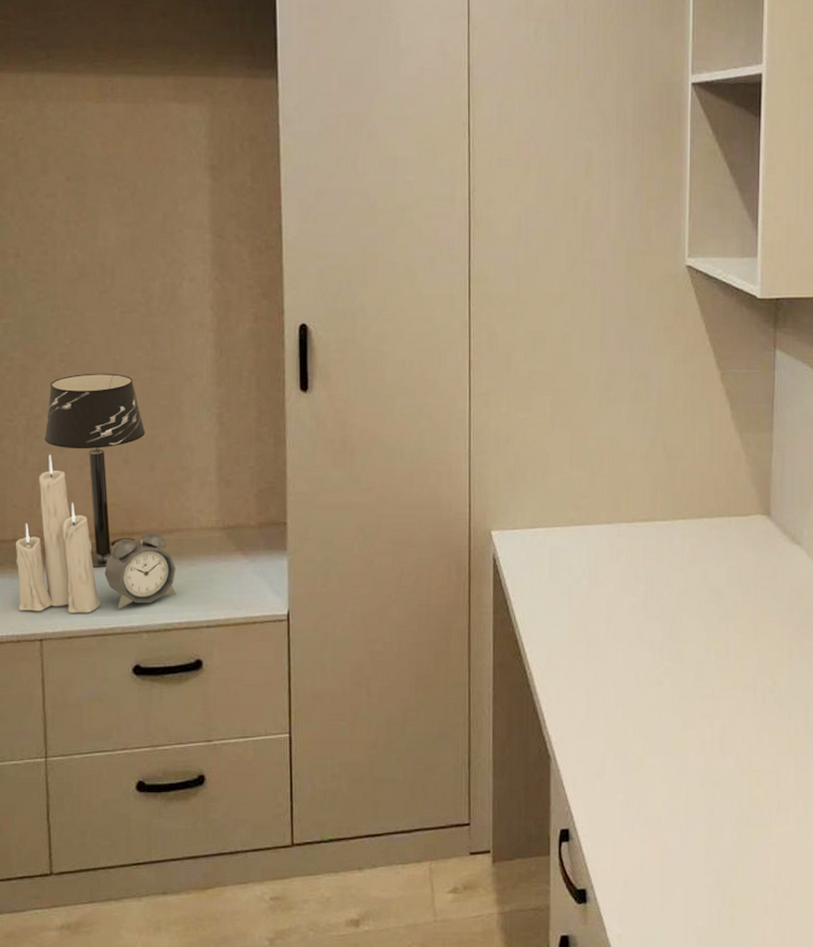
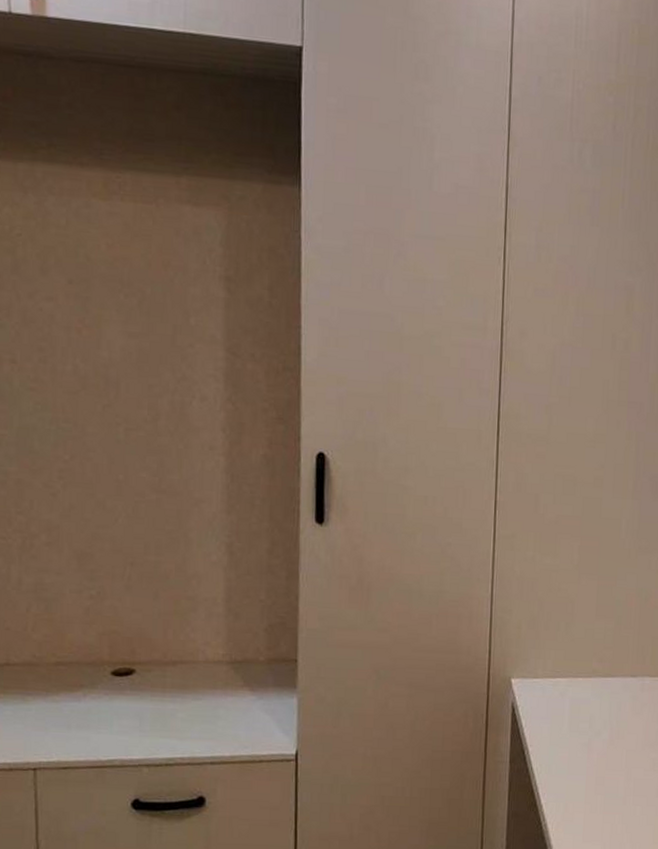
candle: present [16,455,101,613] -> none [9,577,99,744]
table lamp: present [44,373,146,567] -> none [40,492,150,697]
alarm clock: present [104,532,176,611] -> none [103,663,179,743]

